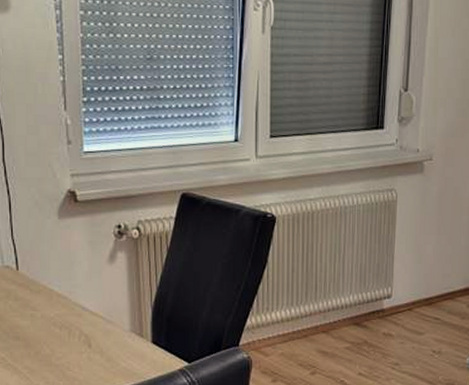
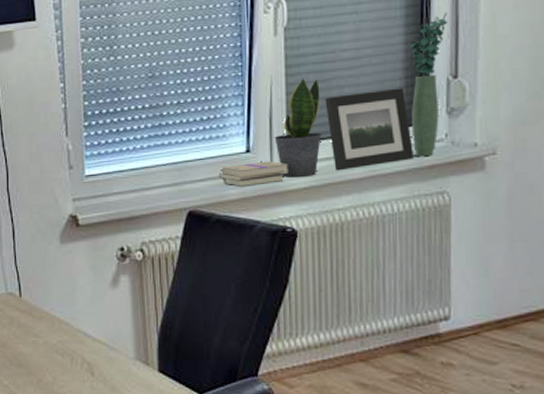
books: none [211,151,270,174] -> present [220,160,288,188]
potted plant: none [259,76,300,169] -> present [274,78,323,179]
picture frame: none [303,94,371,165] -> present [325,88,413,171]
vase: none [371,32,402,158] -> present [410,12,447,157]

